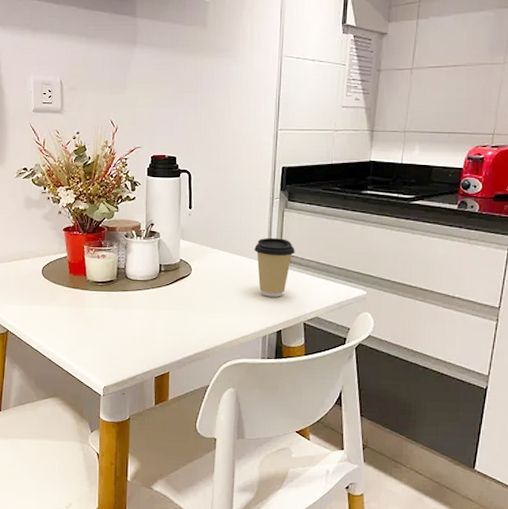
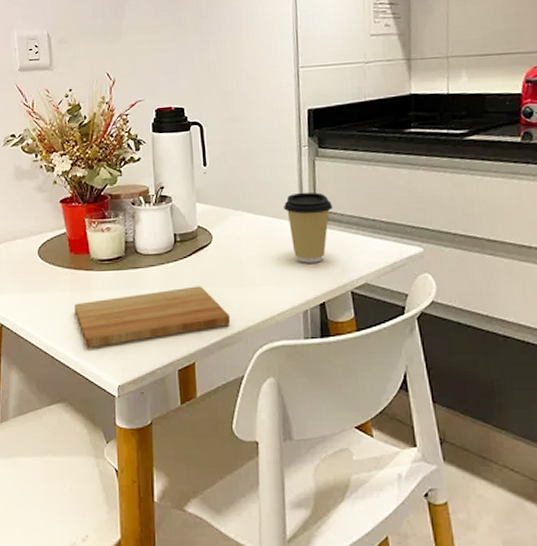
cutting board: none [71,309,201,354] -> present [74,286,230,347]

